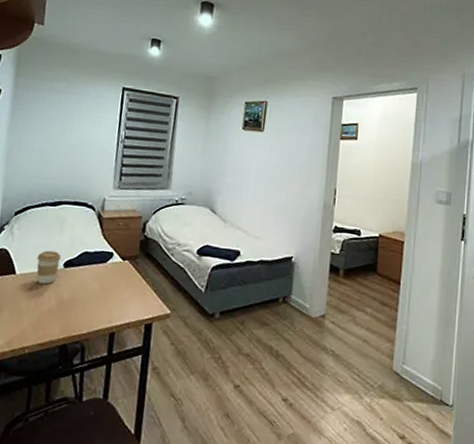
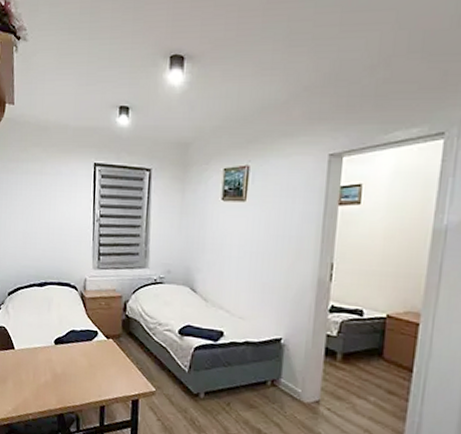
coffee cup: present [36,250,62,284] -> none [31,328,52,359]

